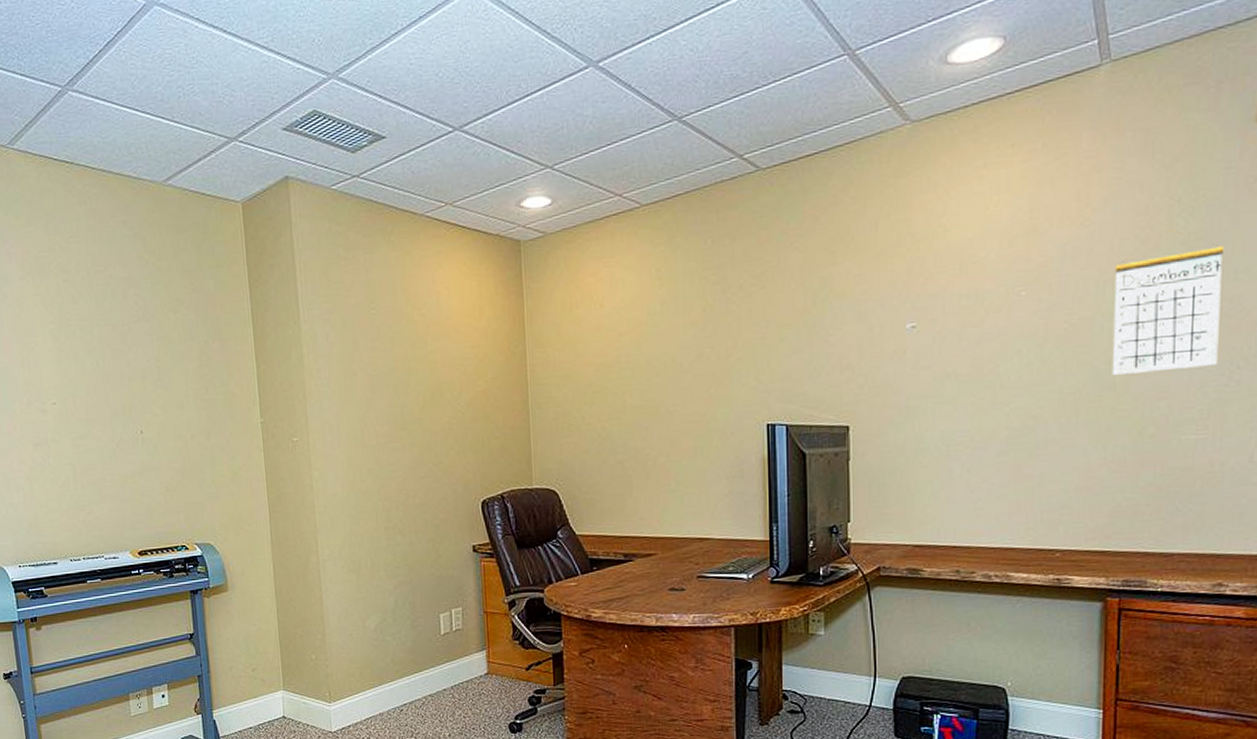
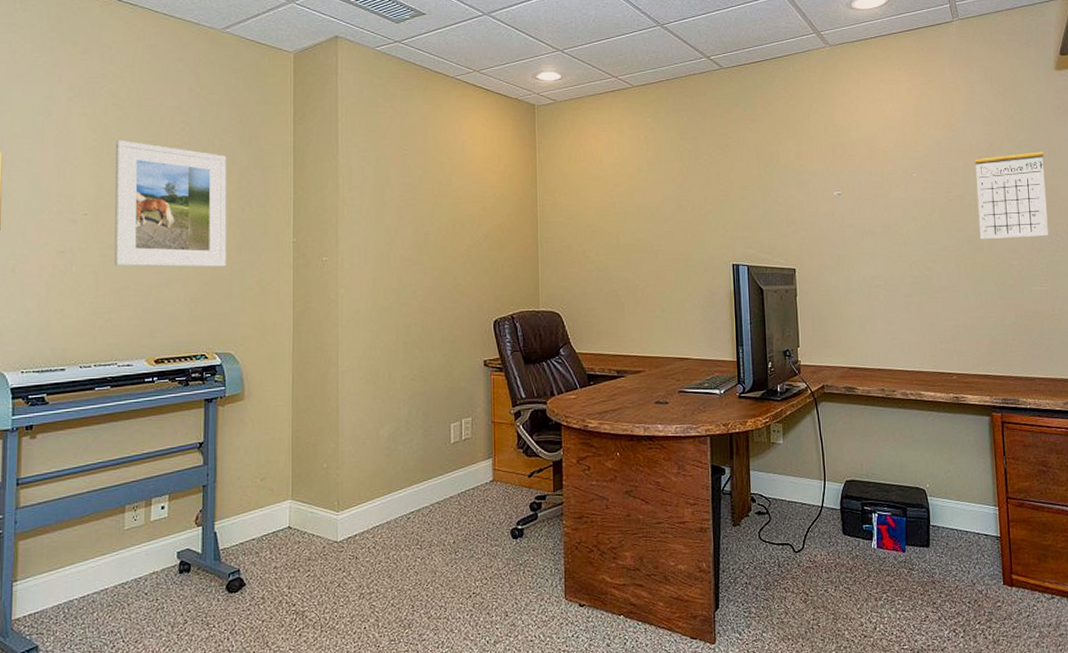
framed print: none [72,319,196,457] -> present [114,139,227,267]

